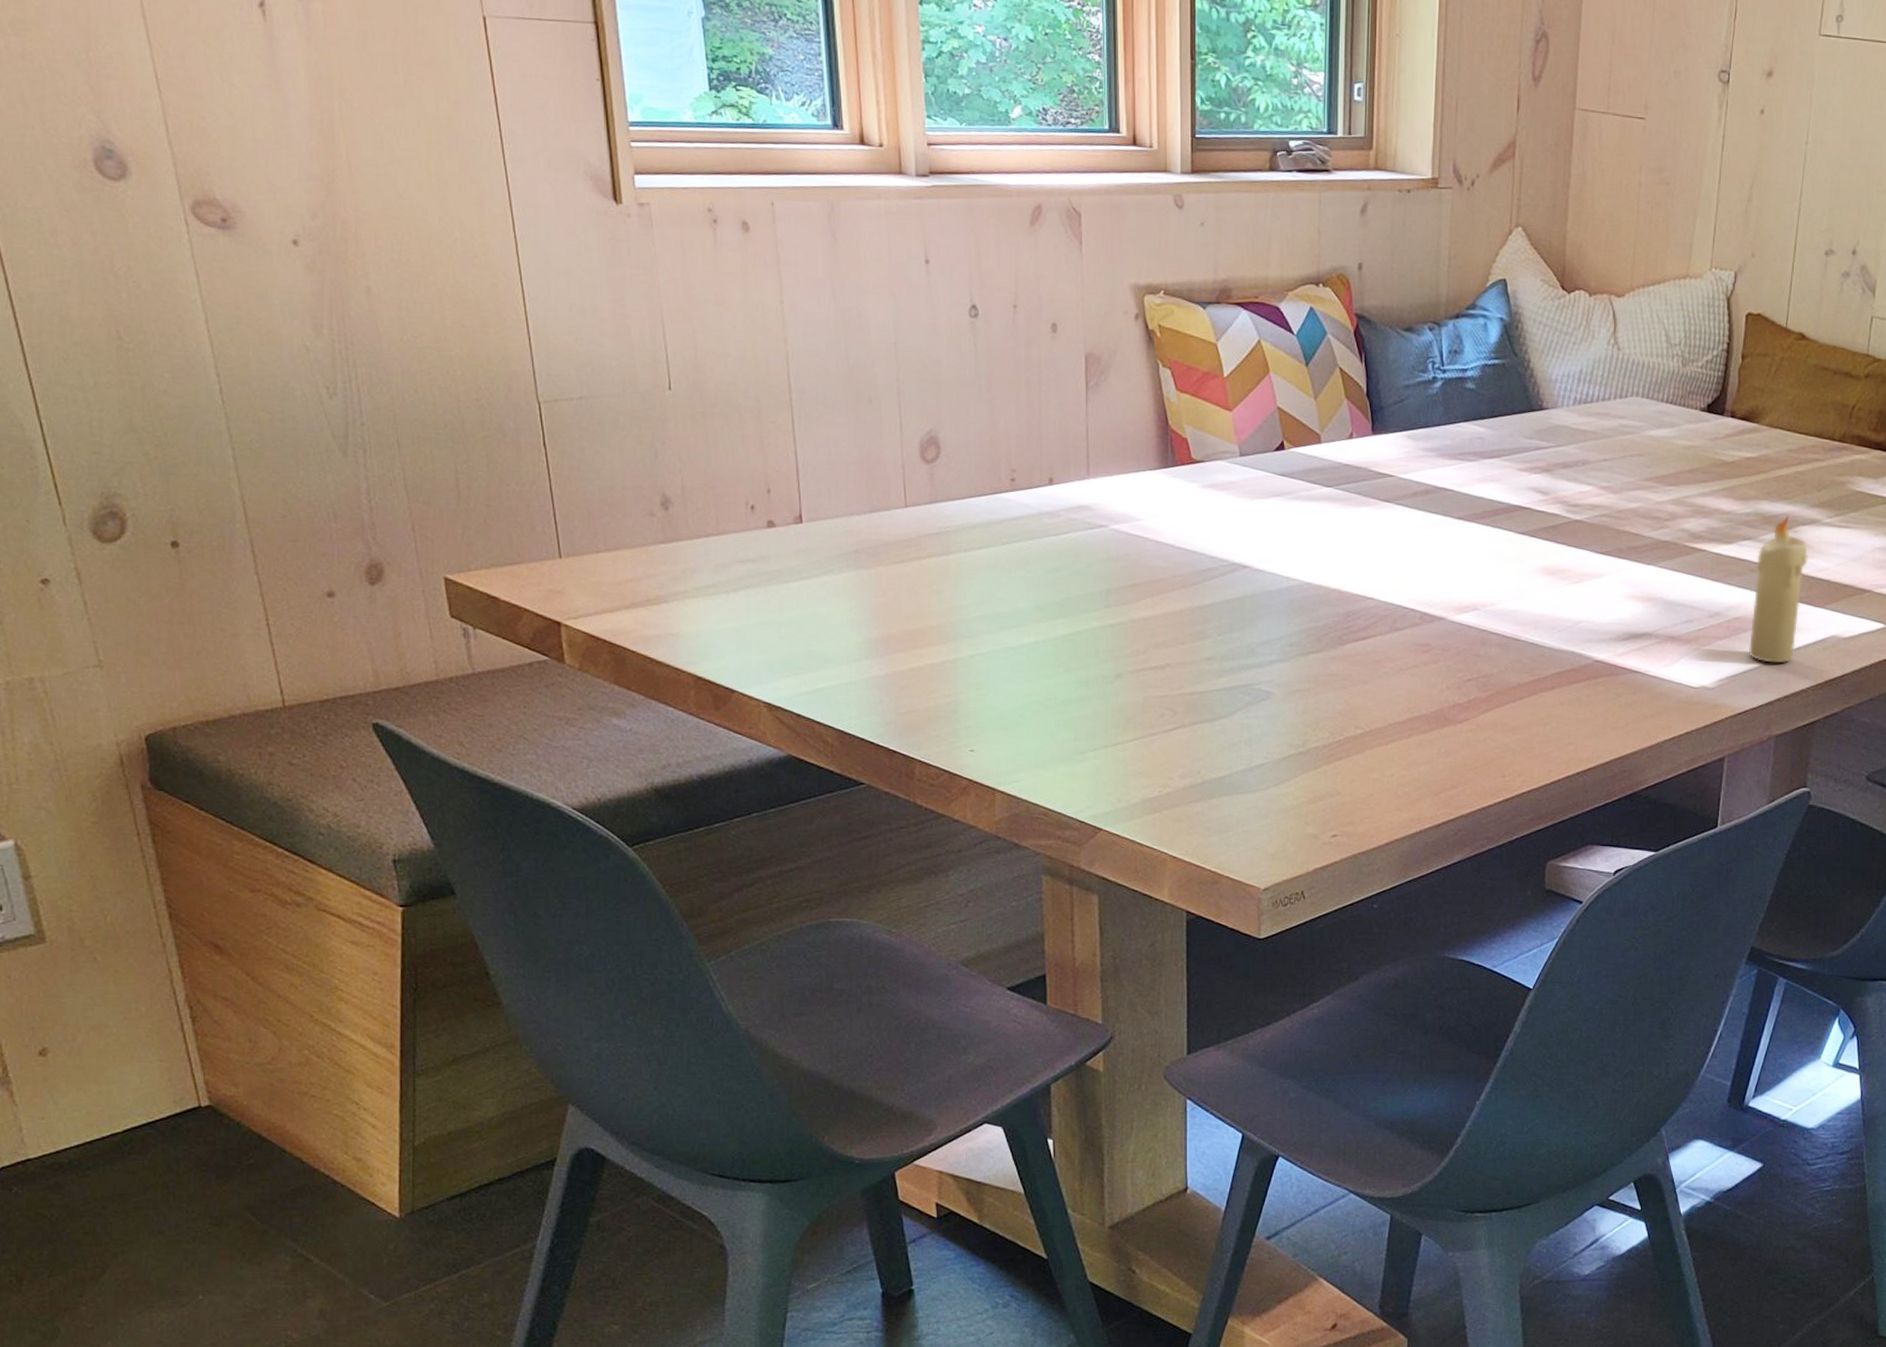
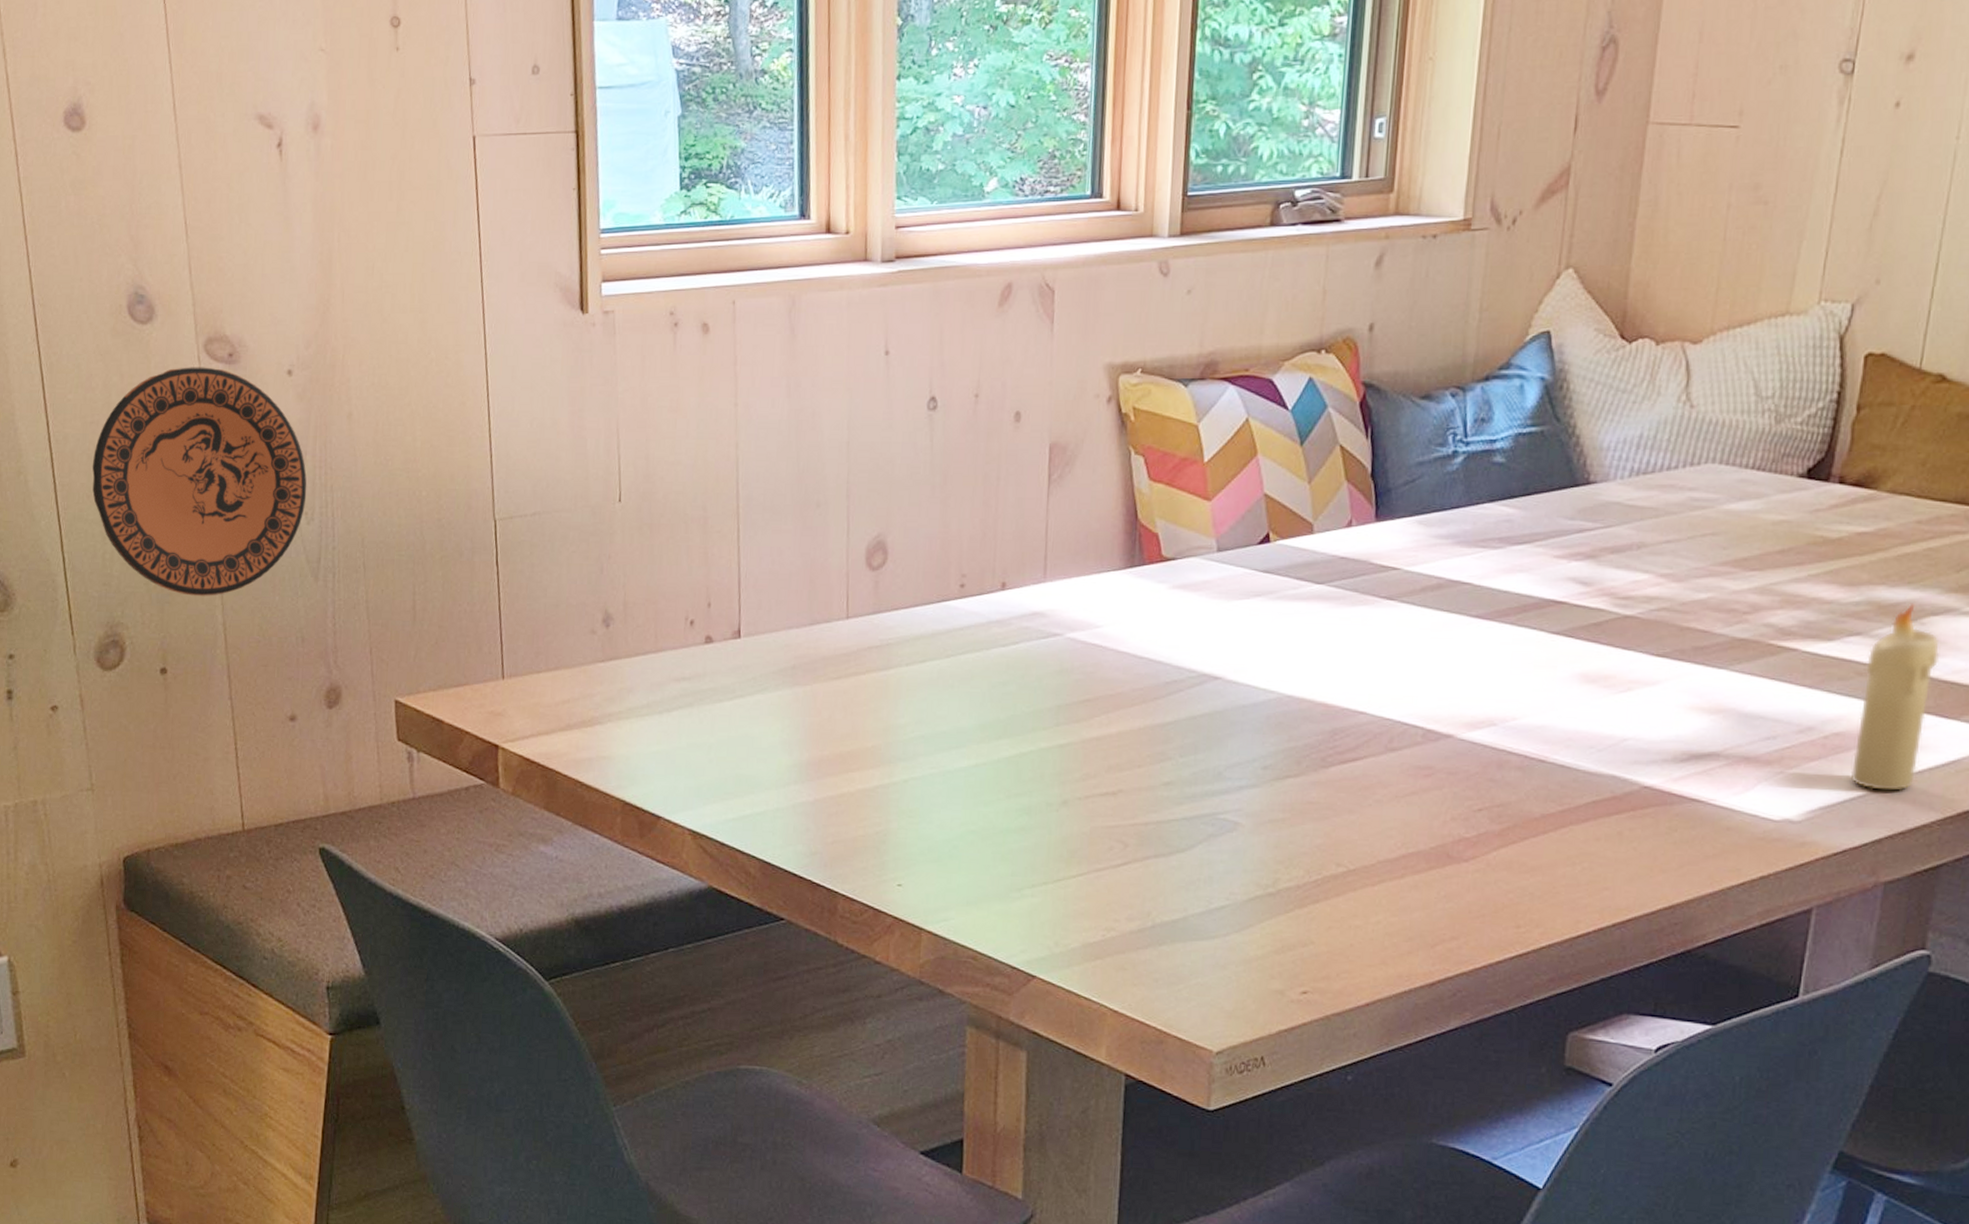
decorative plate: none [66,229,326,469] -> present [92,367,307,596]

